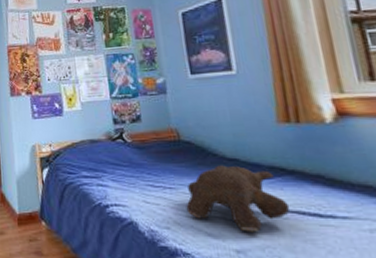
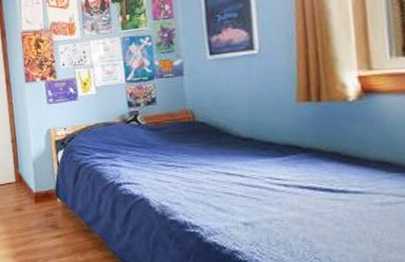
teddy bear: present [186,165,290,232] -> none [197,144,302,207]

